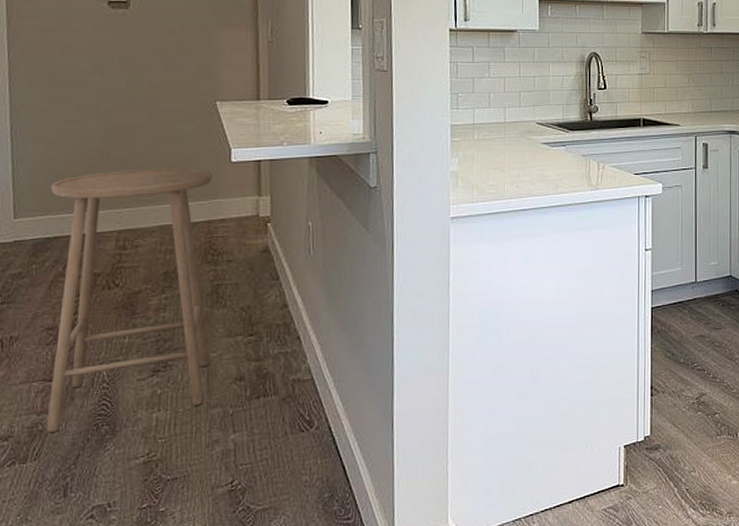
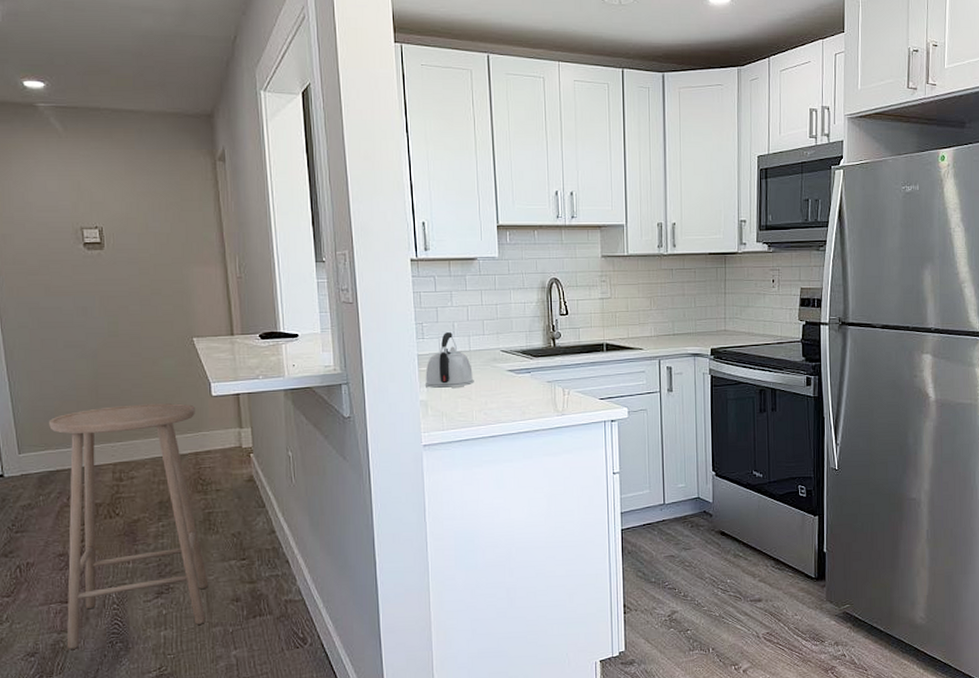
kettle: none [457,103,508,160] -> present [425,332,474,389]

